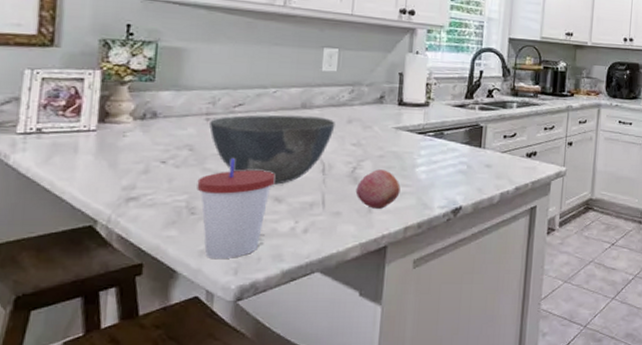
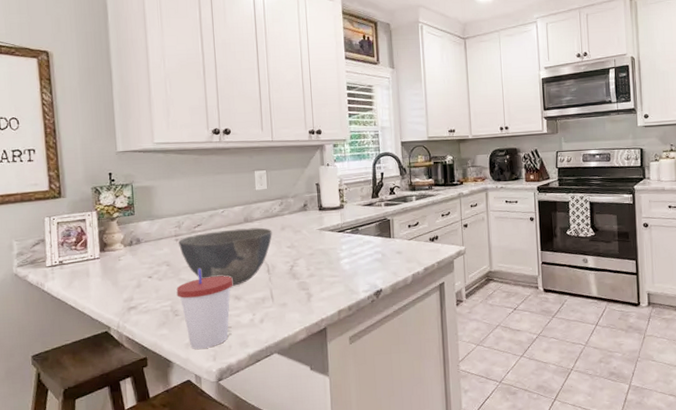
fruit: present [355,169,401,209] -> none [295,265,331,298]

